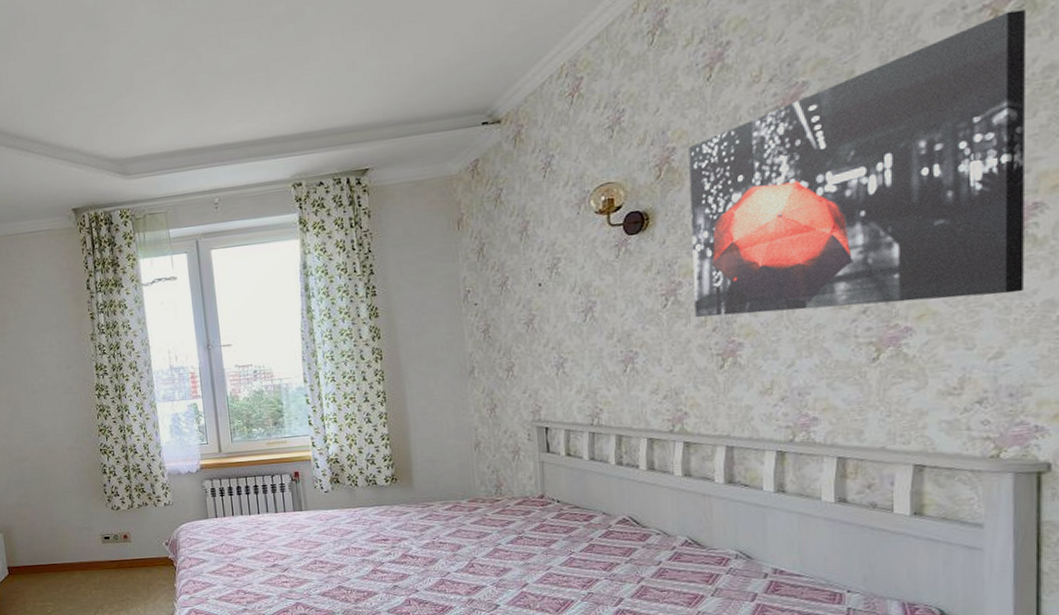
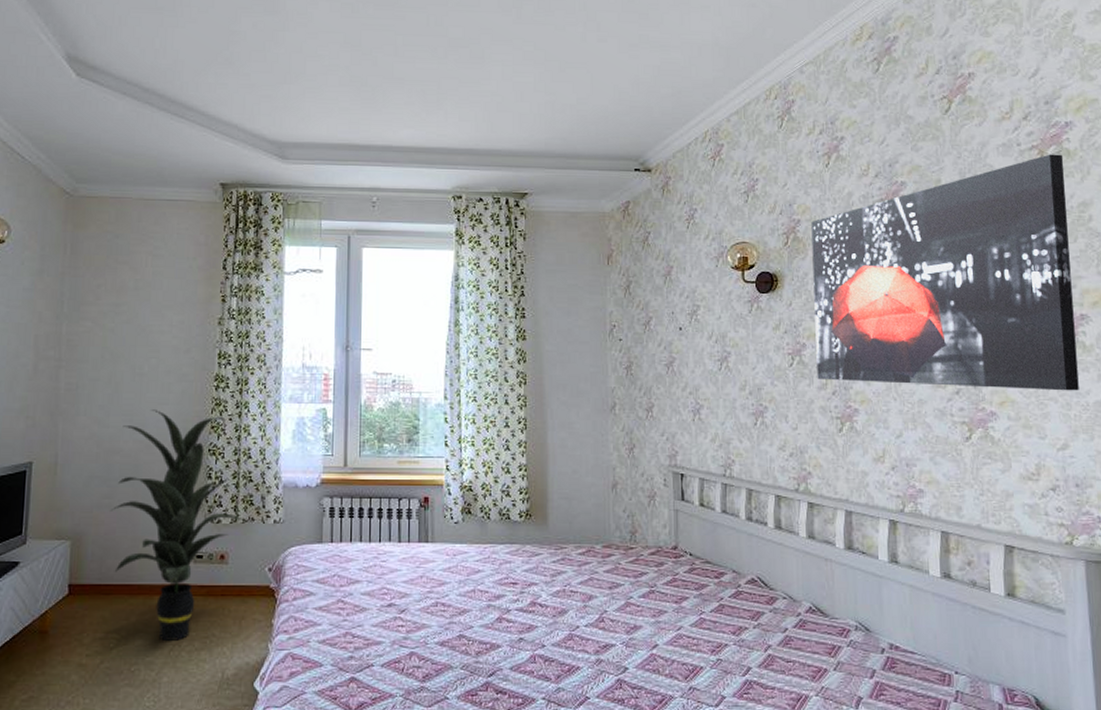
indoor plant: none [26,420,140,605] -> present [111,410,246,641]

